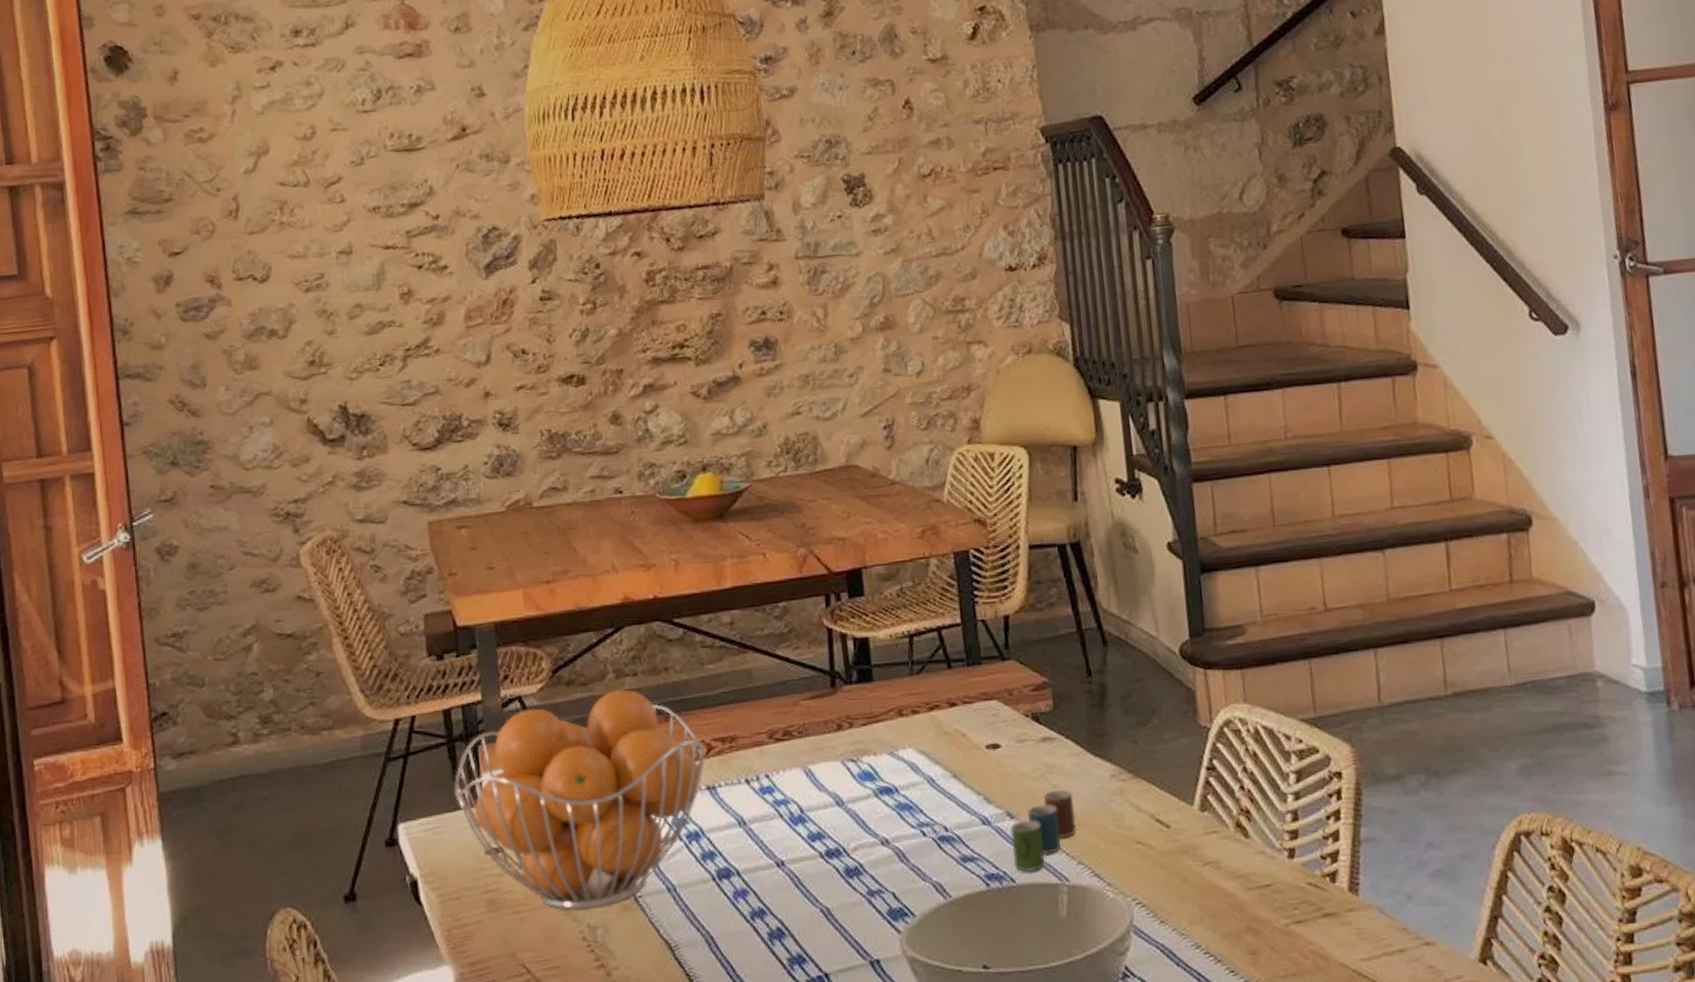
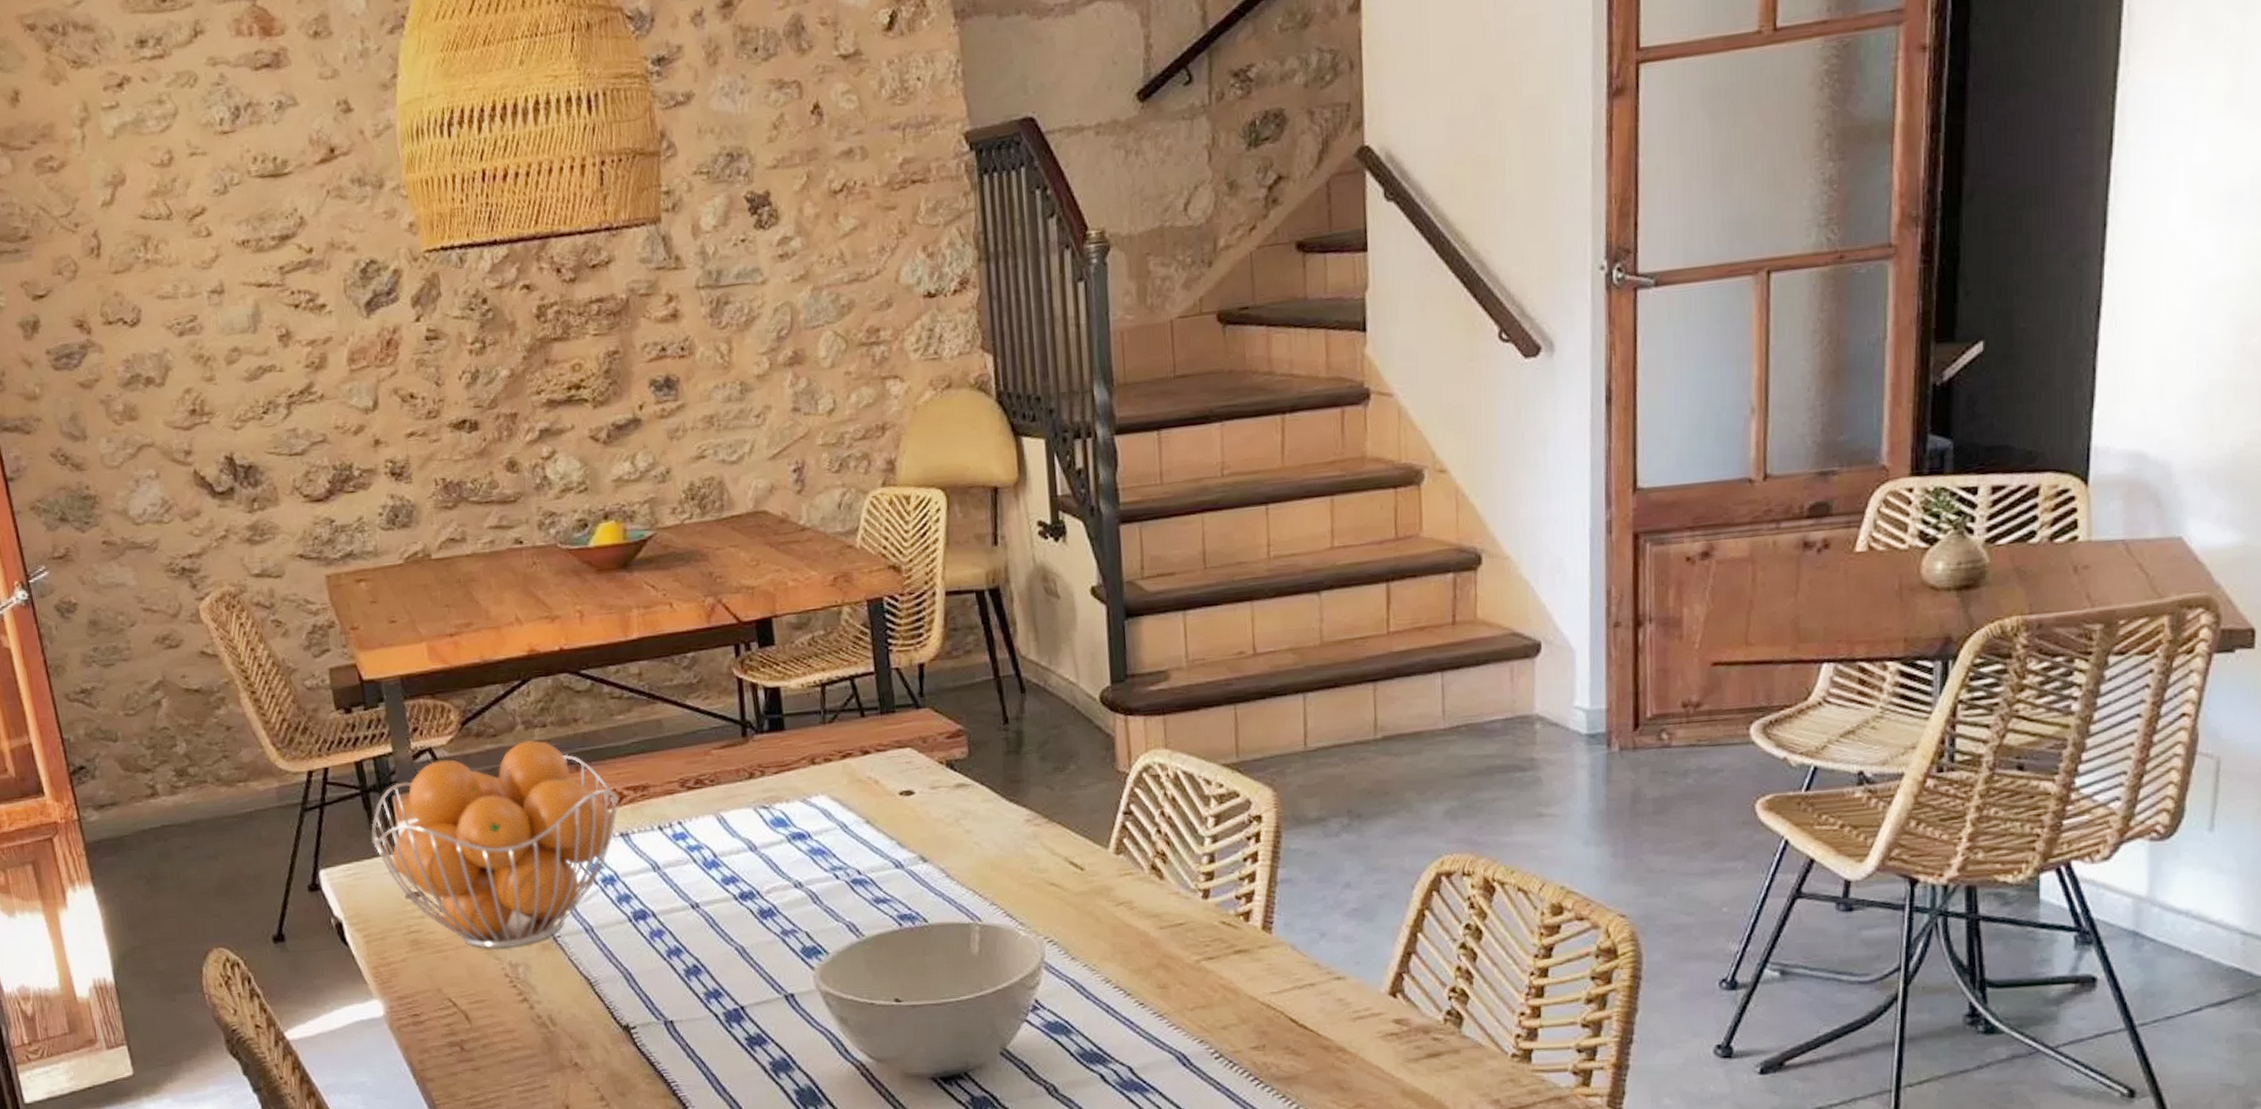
cup: present [1009,789,1077,873] -> none [922,833,990,913]

